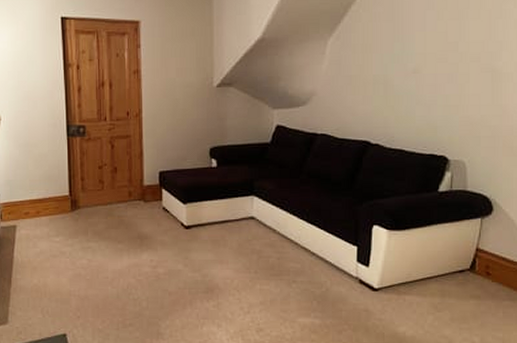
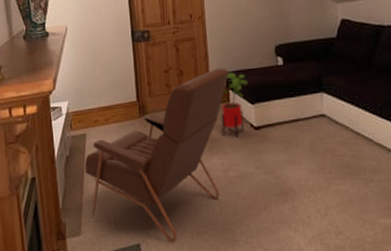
armchair: none [13,167,163,334] -> present [84,68,229,243]
house plant: none [152,171,181,236] -> present [221,72,248,138]

